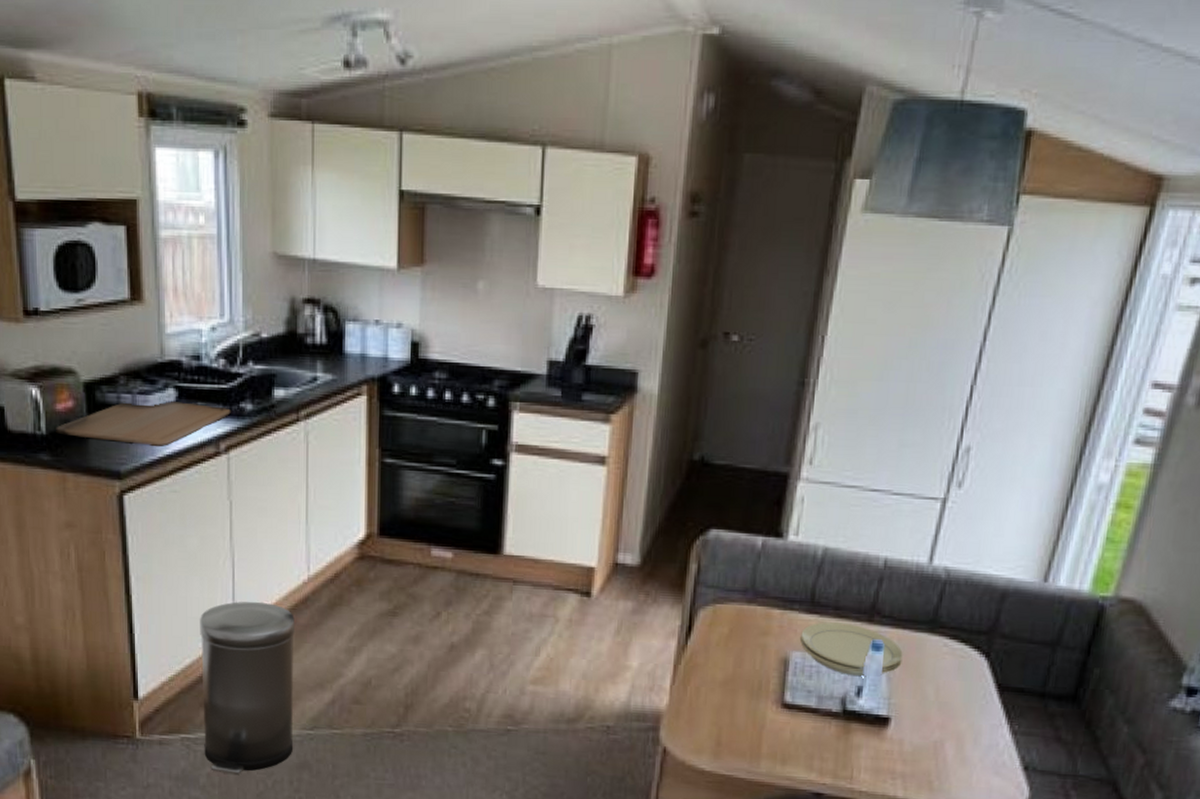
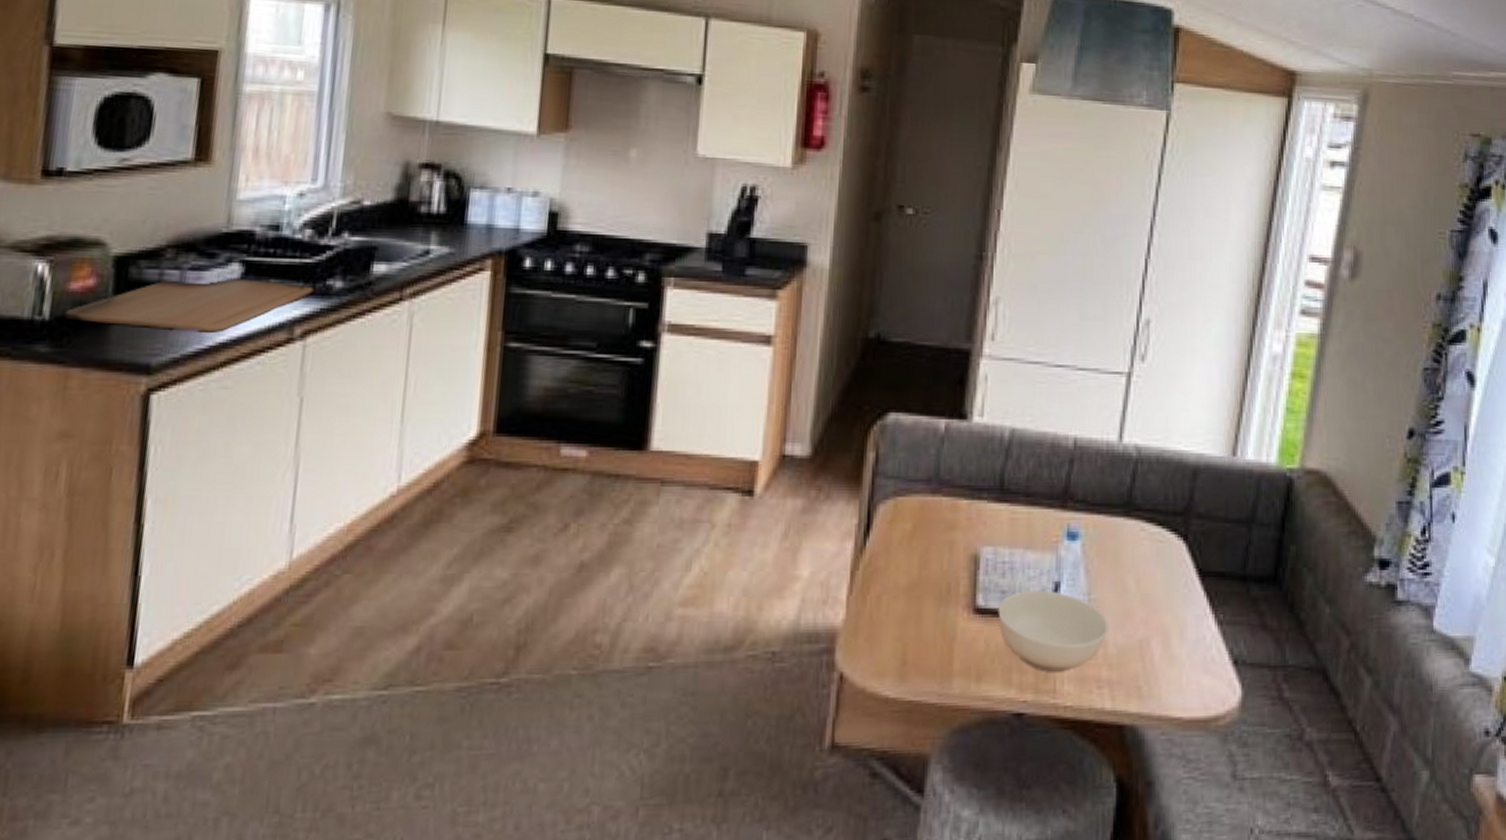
pedal bin: present [200,601,295,774] -> none [224,523,375,762]
plate: present [799,622,903,677] -> none [989,511,1100,571]
bowl: none [803,691,906,763] -> present [998,589,1109,672]

